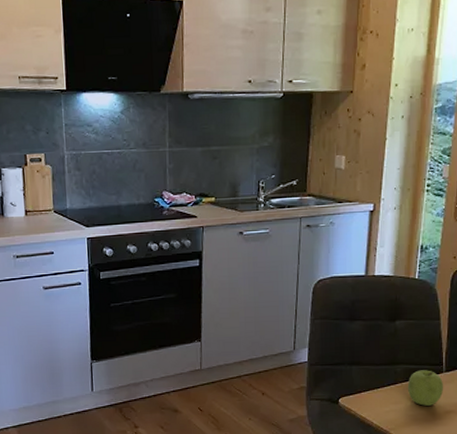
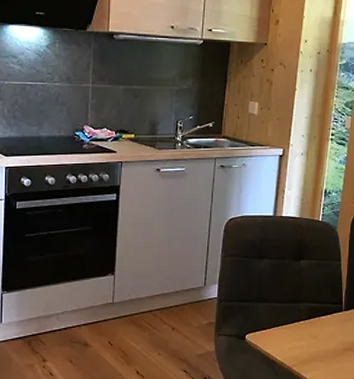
fruit: present [407,370,443,406] -> none [309,308,342,343]

